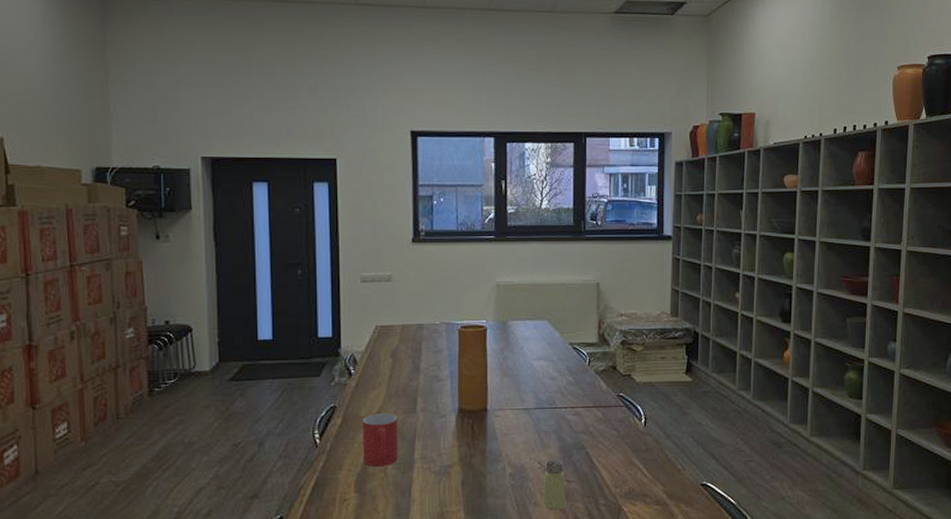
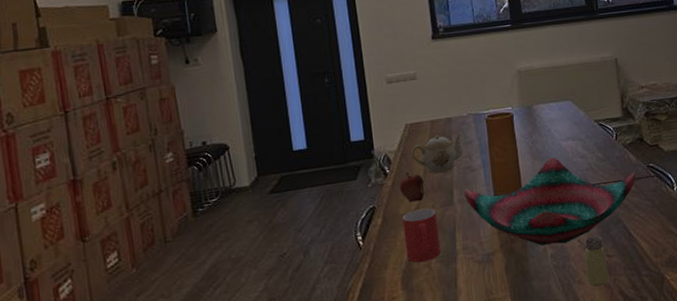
fruit: none [364,375,388,406] -> present [400,173,425,203]
teapot: none [378,340,432,380] -> present [410,135,464,174]
decorative bowl: none [429,376,604,464] -> present [464,157,636,246]

